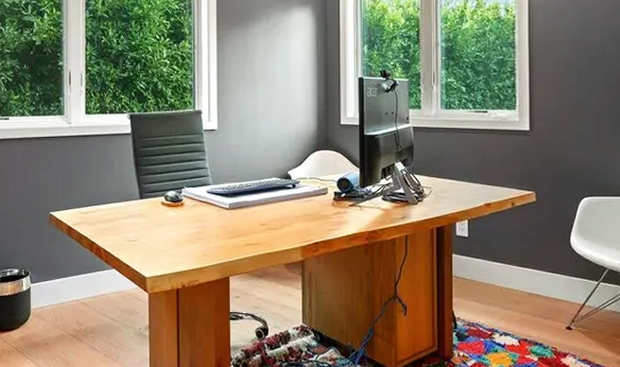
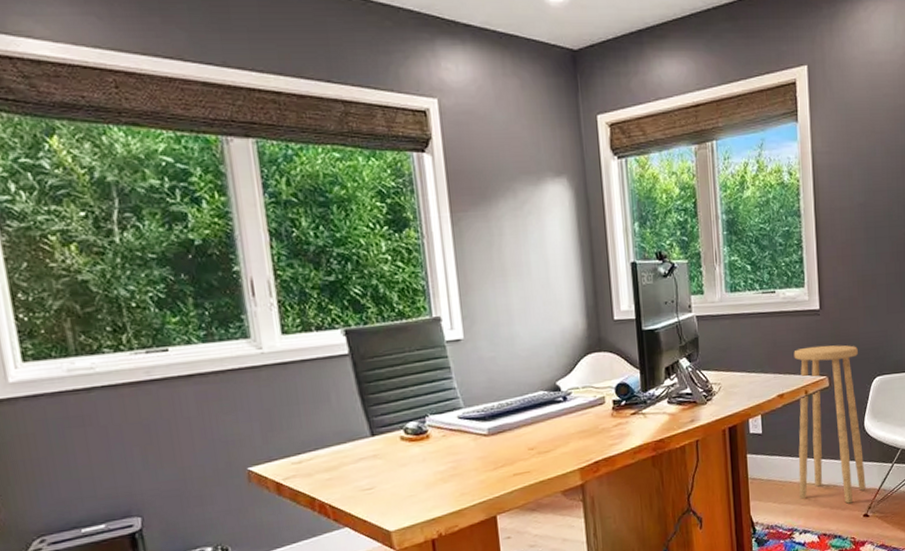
stool: none [501,163,570,314] -> present [793,344,866,504]

